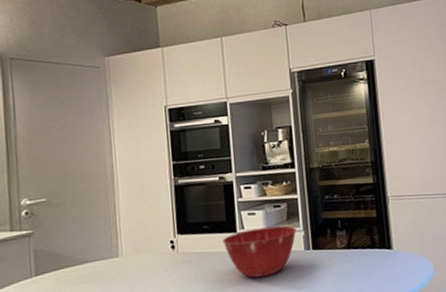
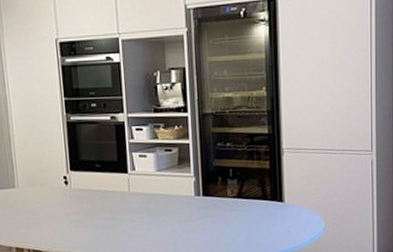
mixing bowl: present [222,225,297,279] -> none [114,170,187,219]

